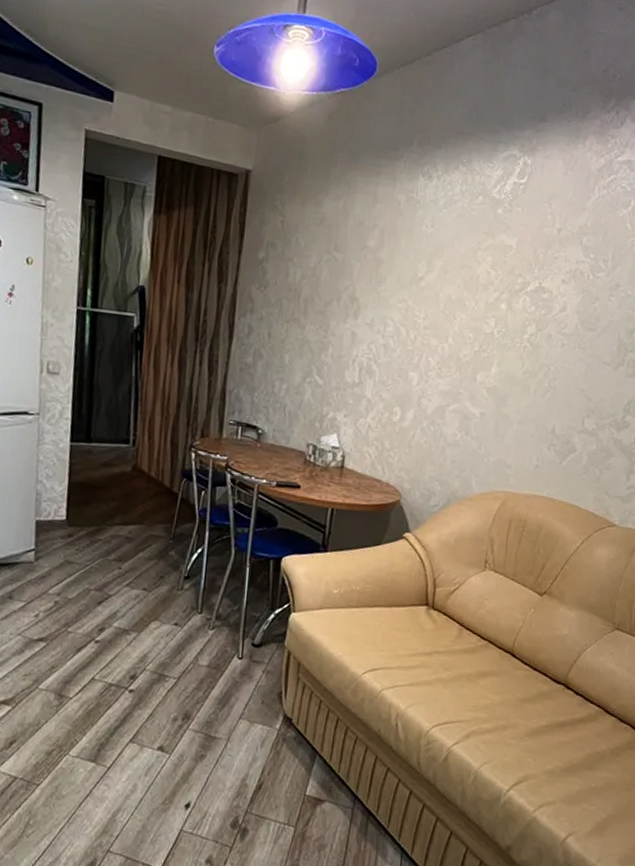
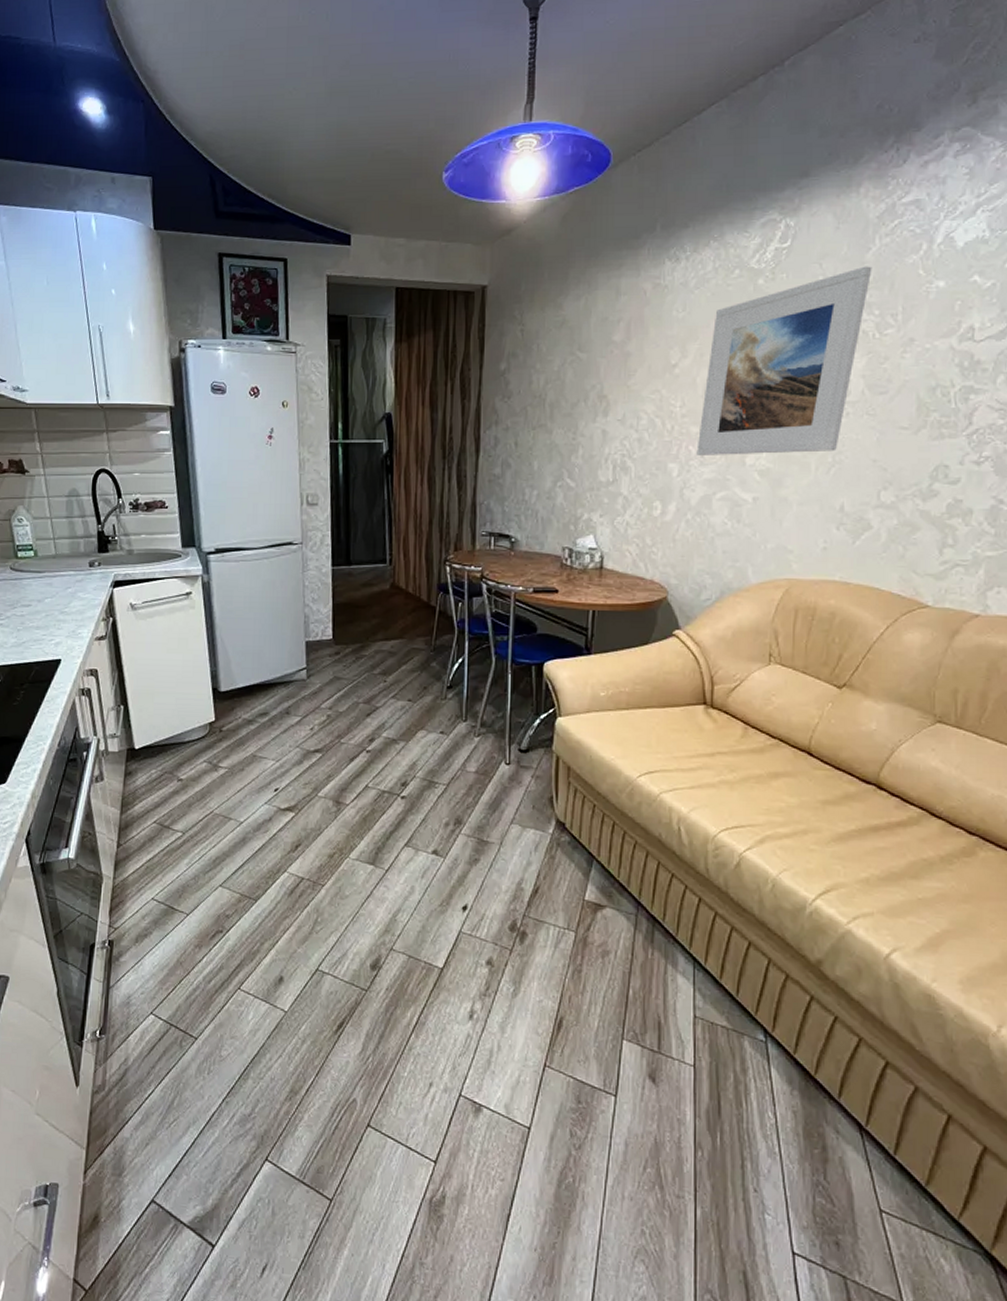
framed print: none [435,212,591,378] -> present [696,266,872,455]

